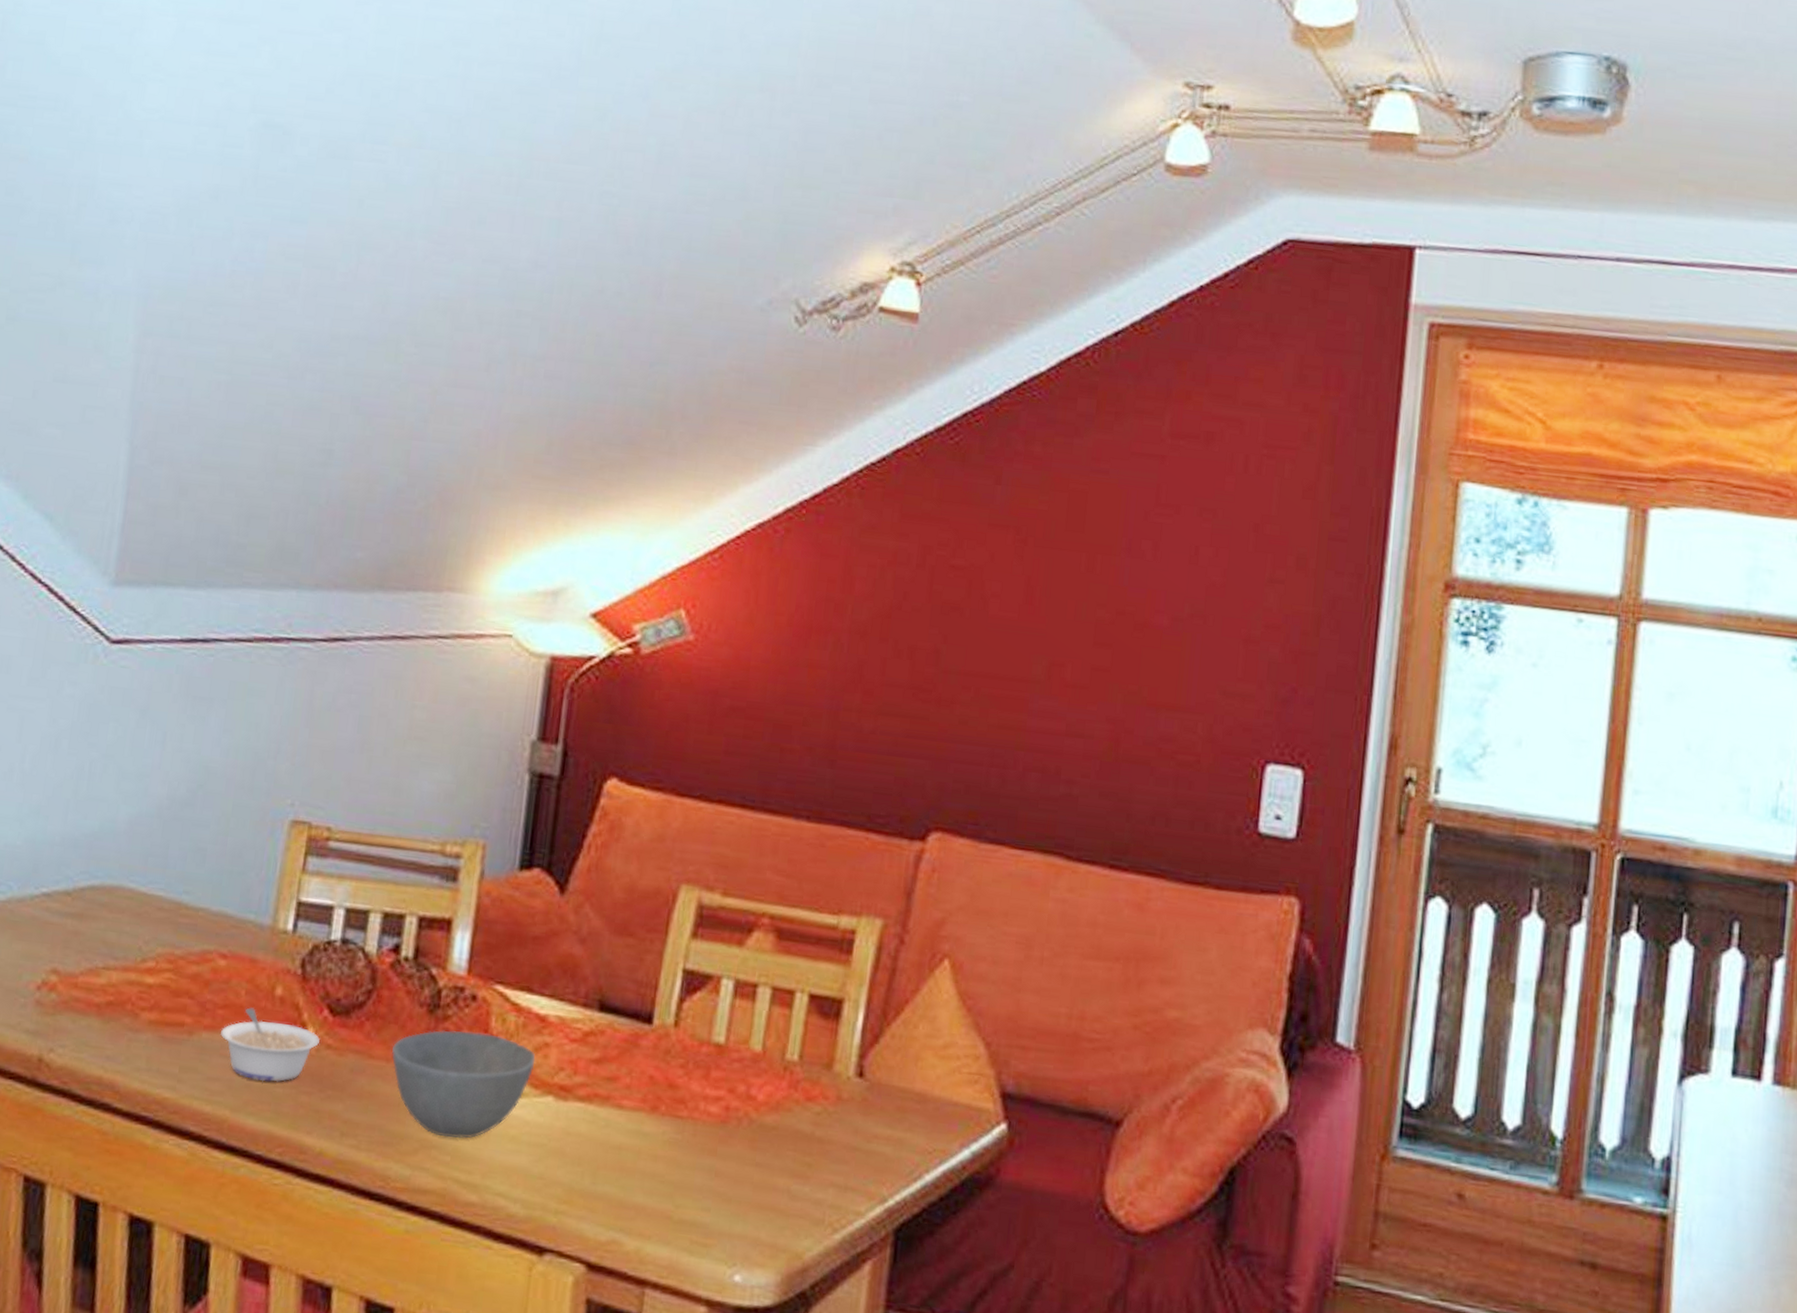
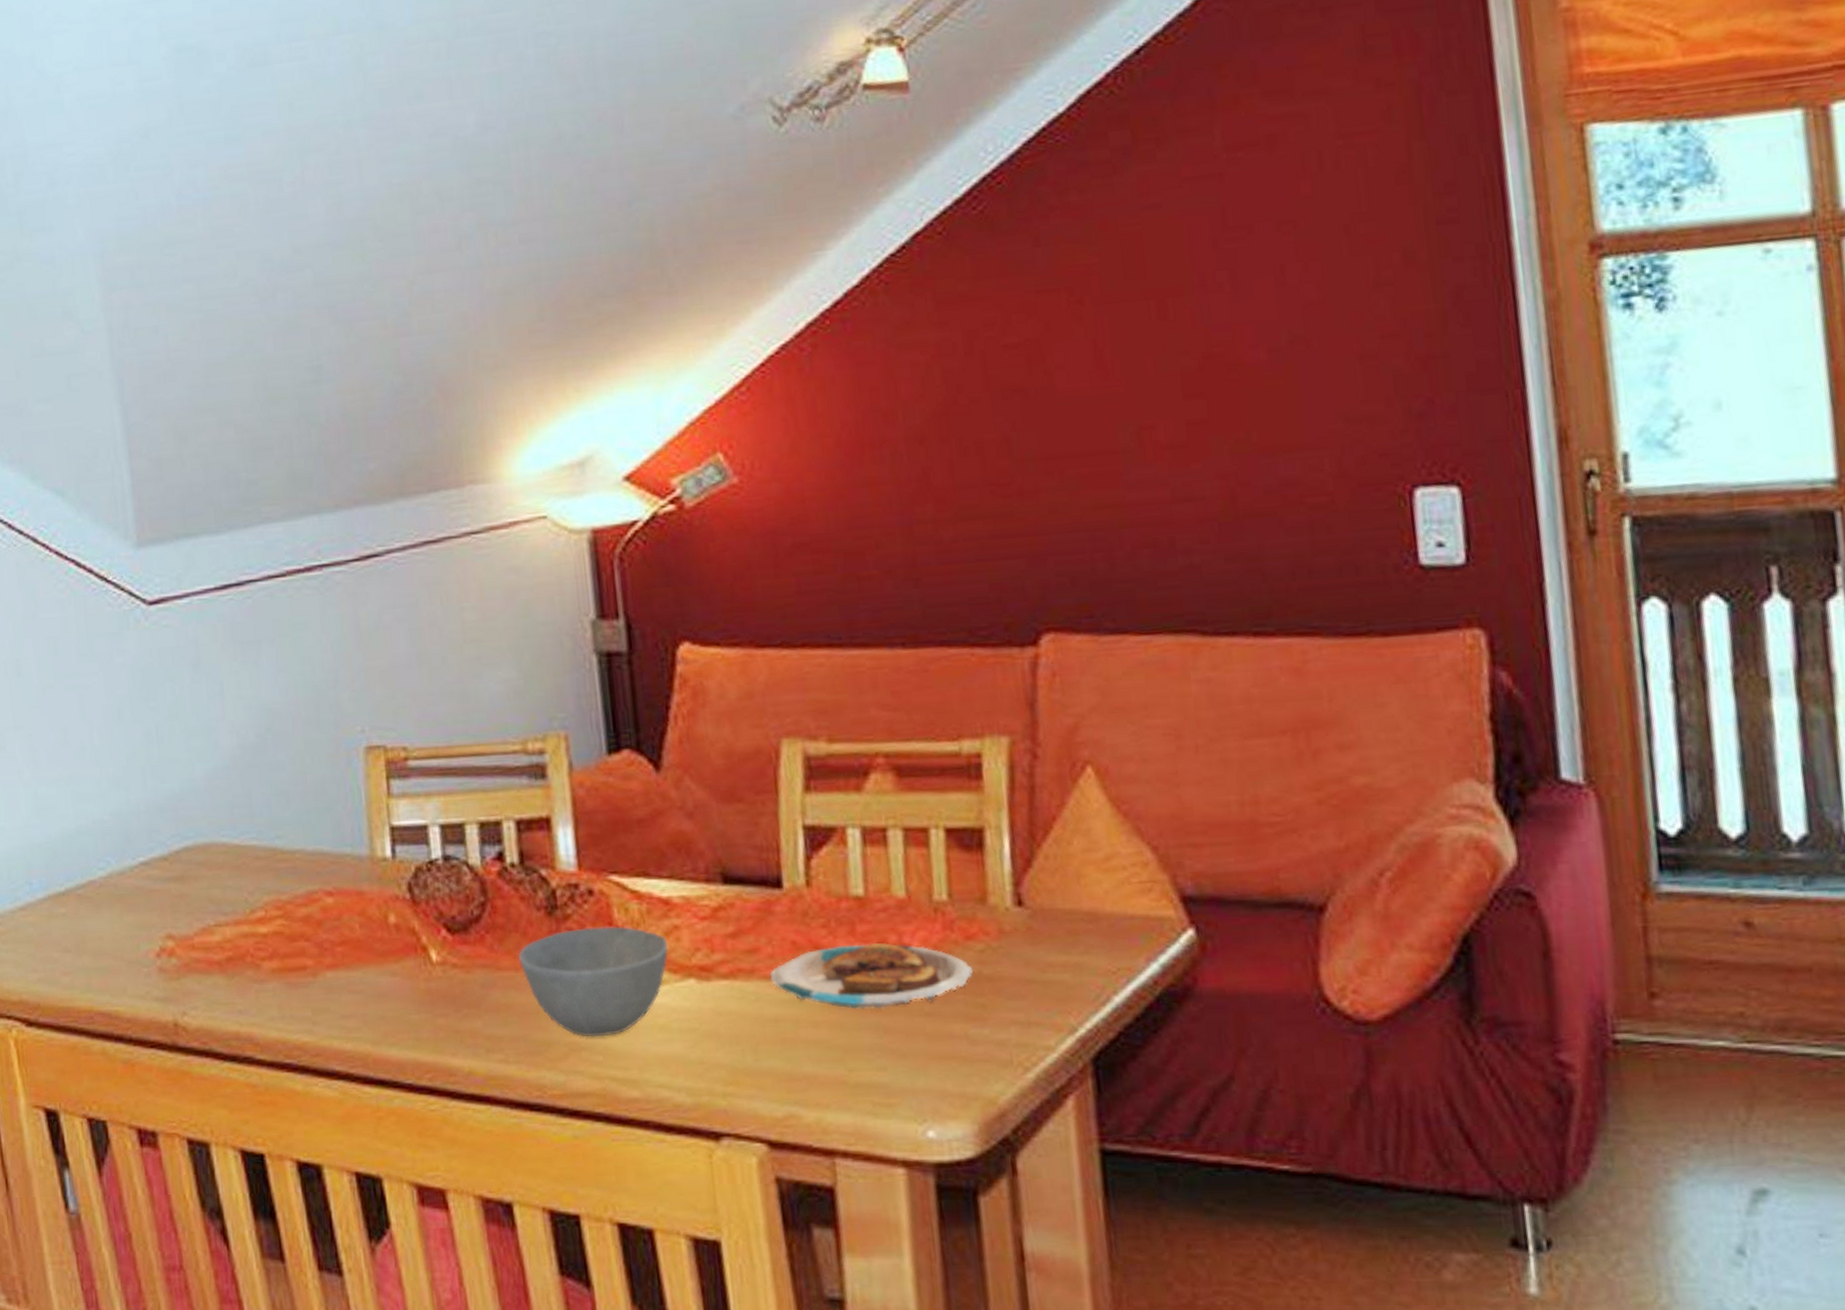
legume: present [221,1007,320,1082] -> none [344,940,444,1011]
plate: none [622,1086,807,1155] -> present [769,942,974,1010]

